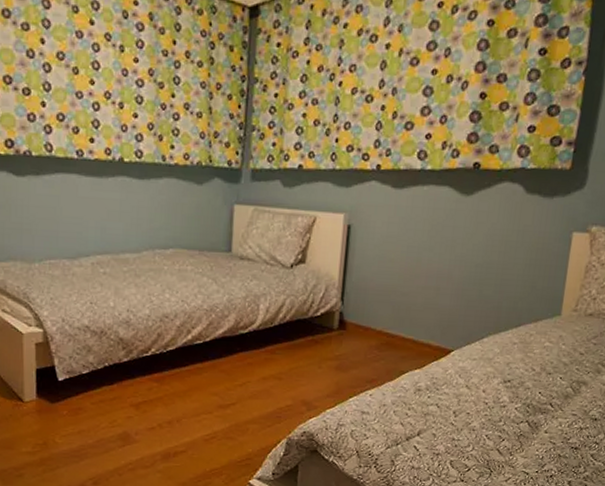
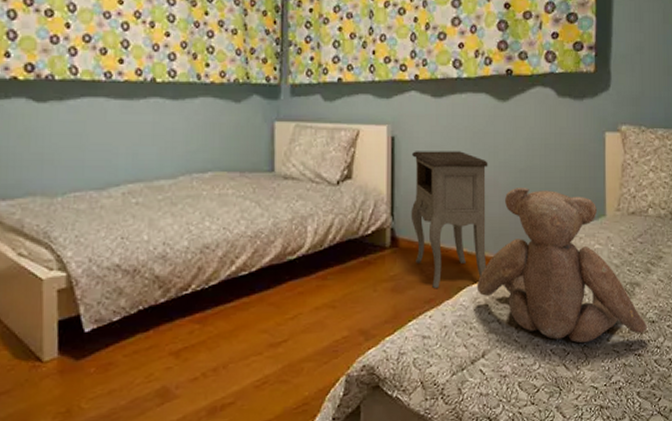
nightstand: none [360,240,444,371] -> present [410,151,488,289]
teddy bear: none [419,282,589,433] -> present [477,188,648,343]

